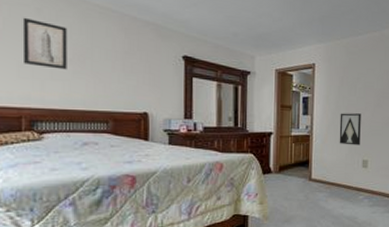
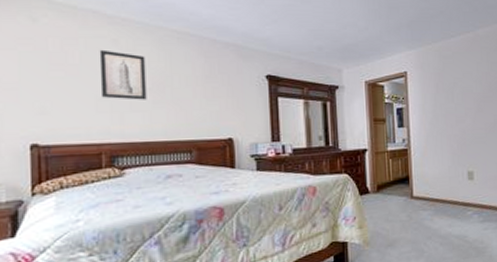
wall art: present [339,113,361,145] -> none [438,121,463,157]

